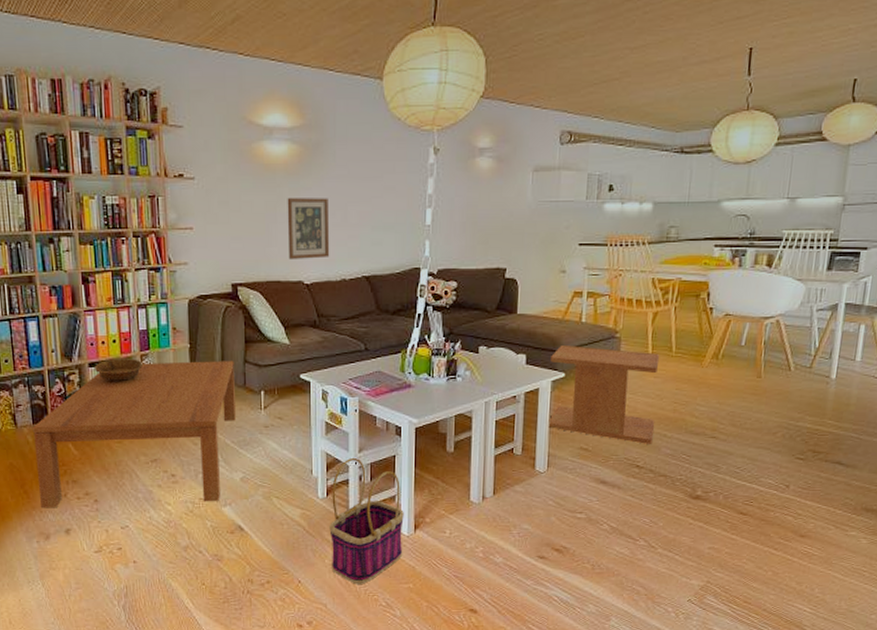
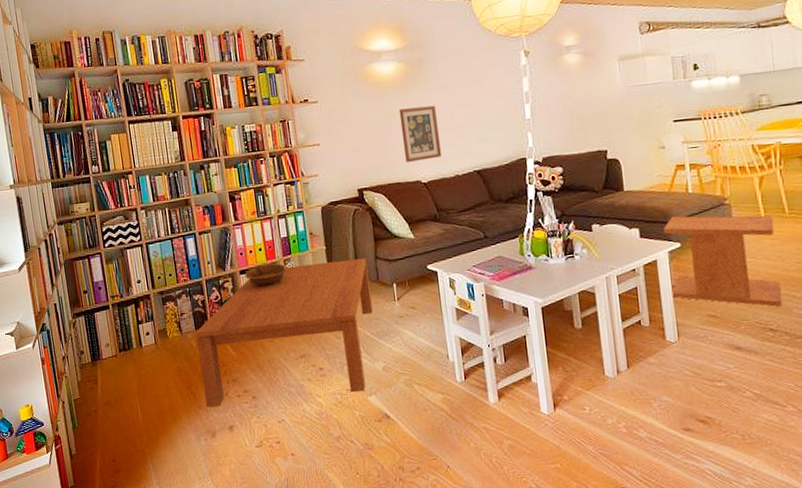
basket: present [329,457,404,584] -> none [468,340,546,467]

